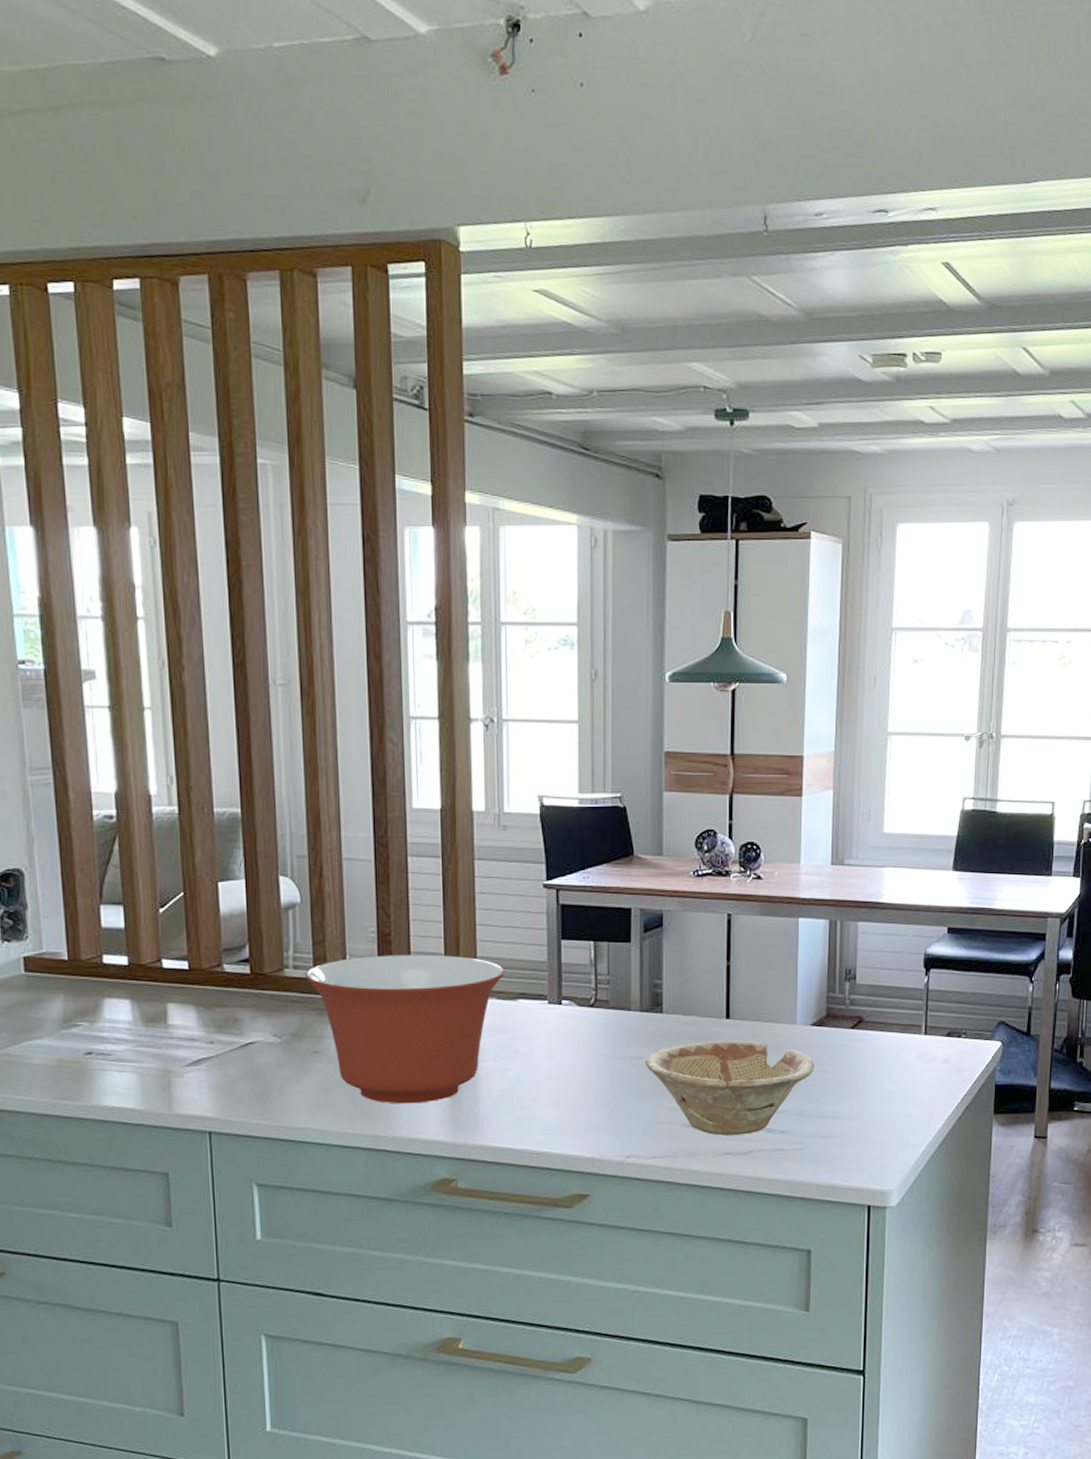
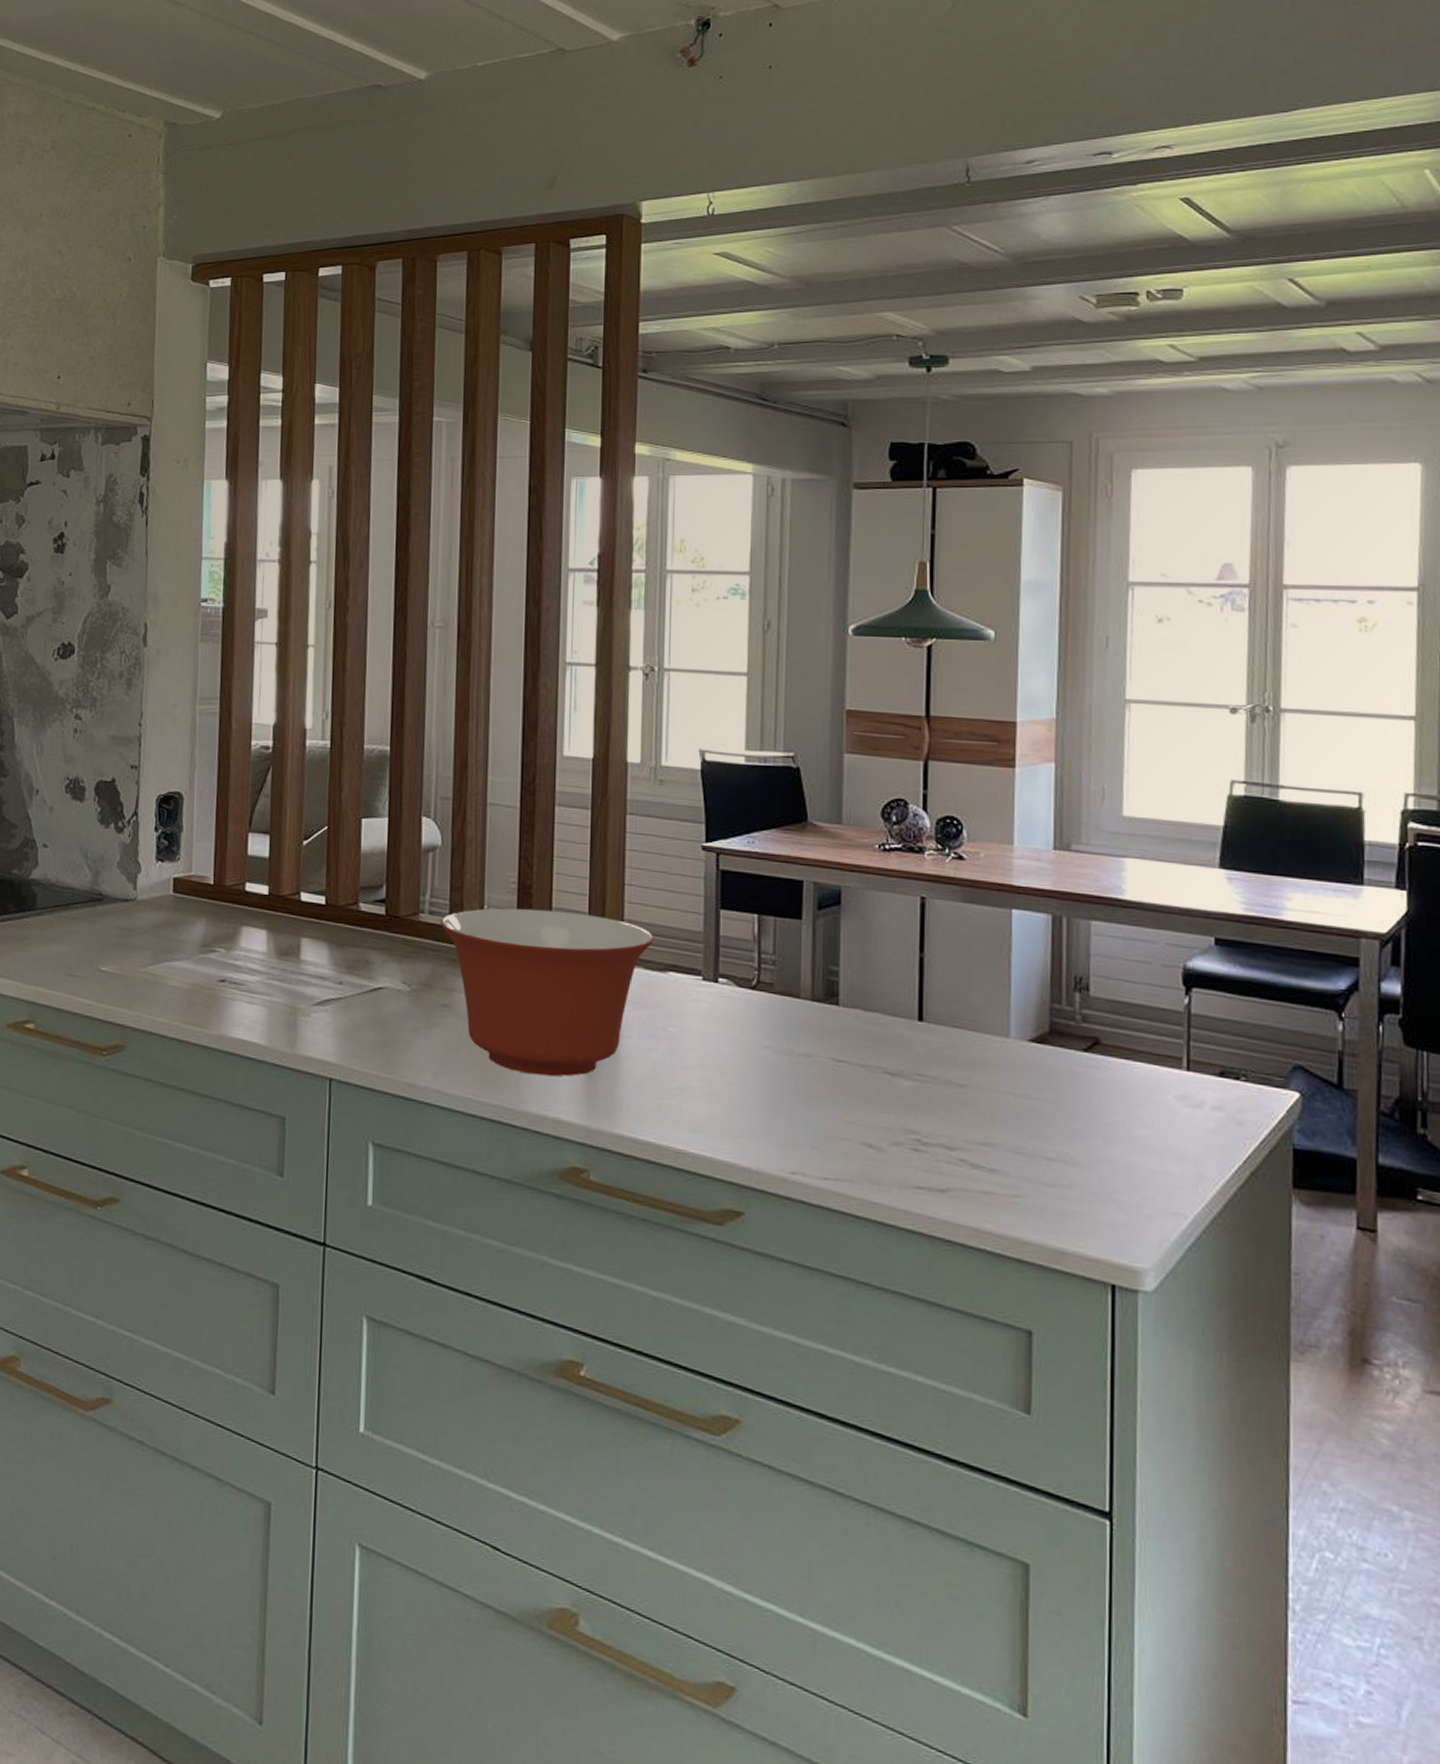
dish: present [644,1040,814,1136] -> none [815,1045,1034,1168]

